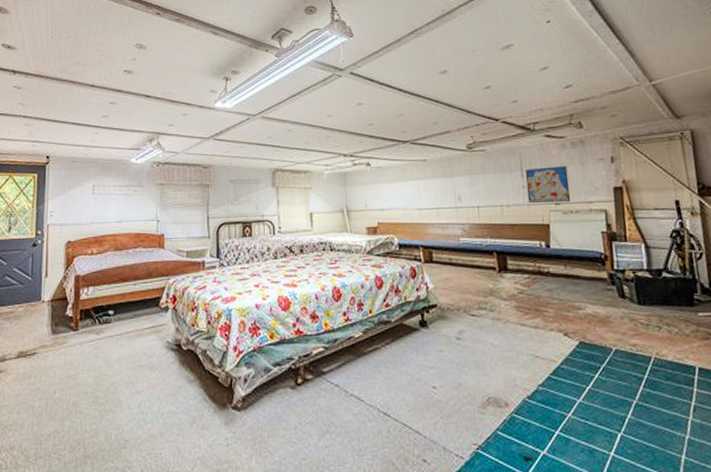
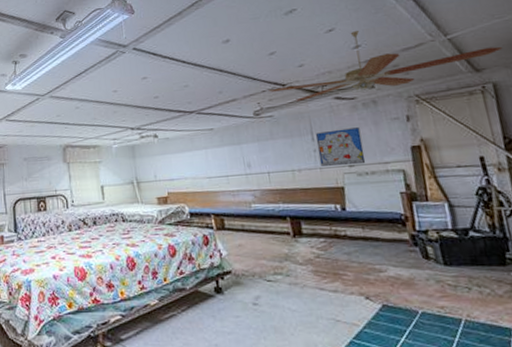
ceiling fan: none [482,71,701,137] -> present [269,31,503,101]

